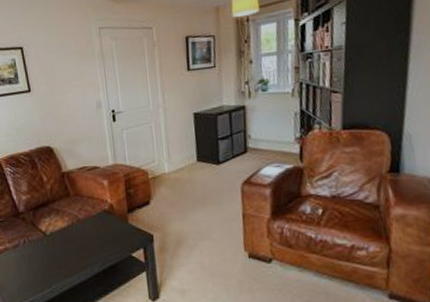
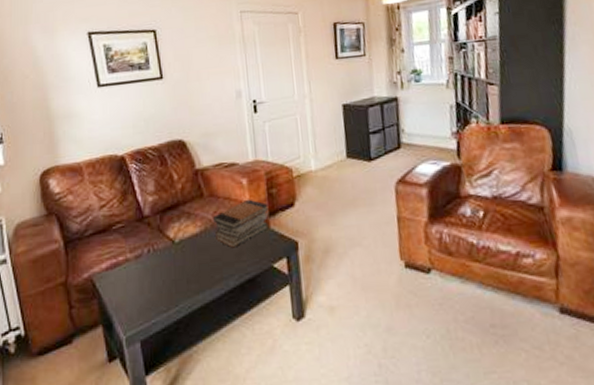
book stack: none [79,198,127,240] -> present [213,199,269,248]

